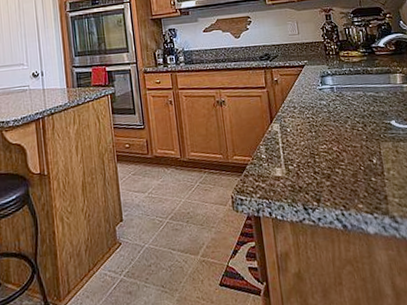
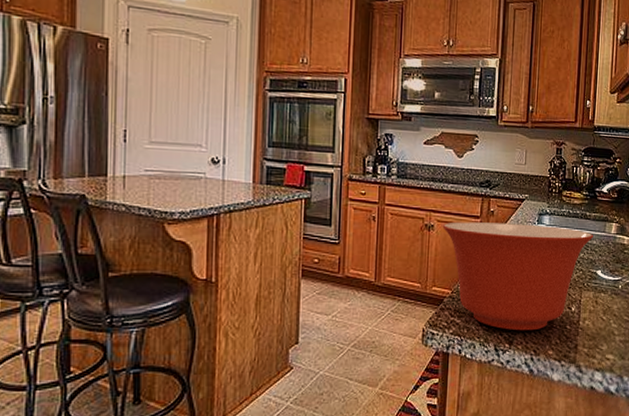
mixing bowl: none [232,85,380,189] -> present [442,222,594,331]

